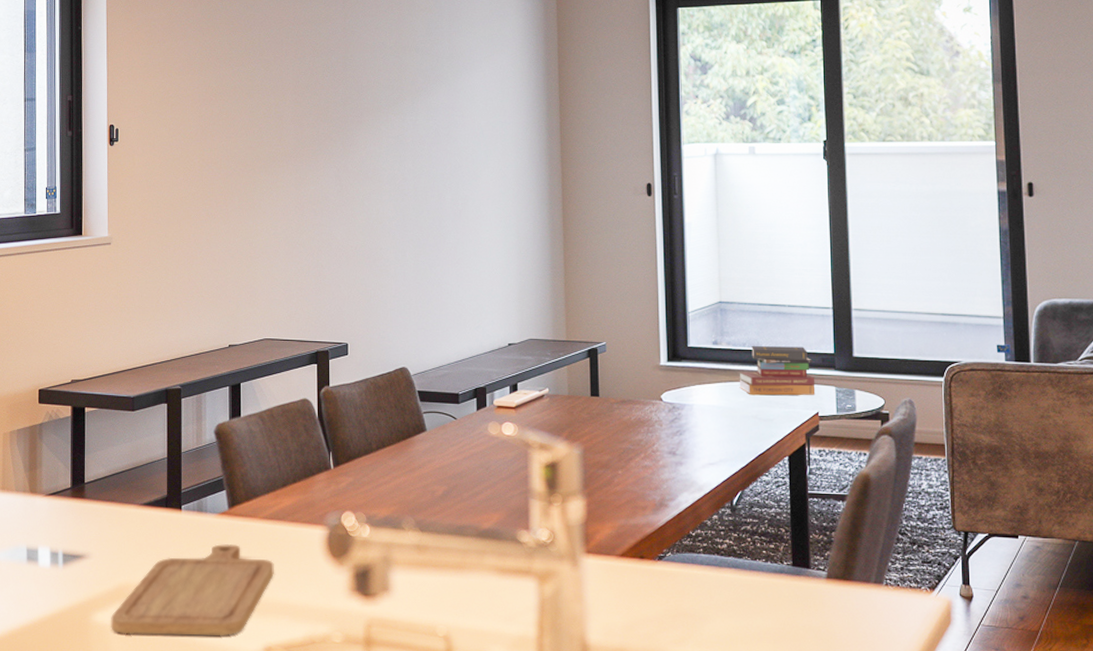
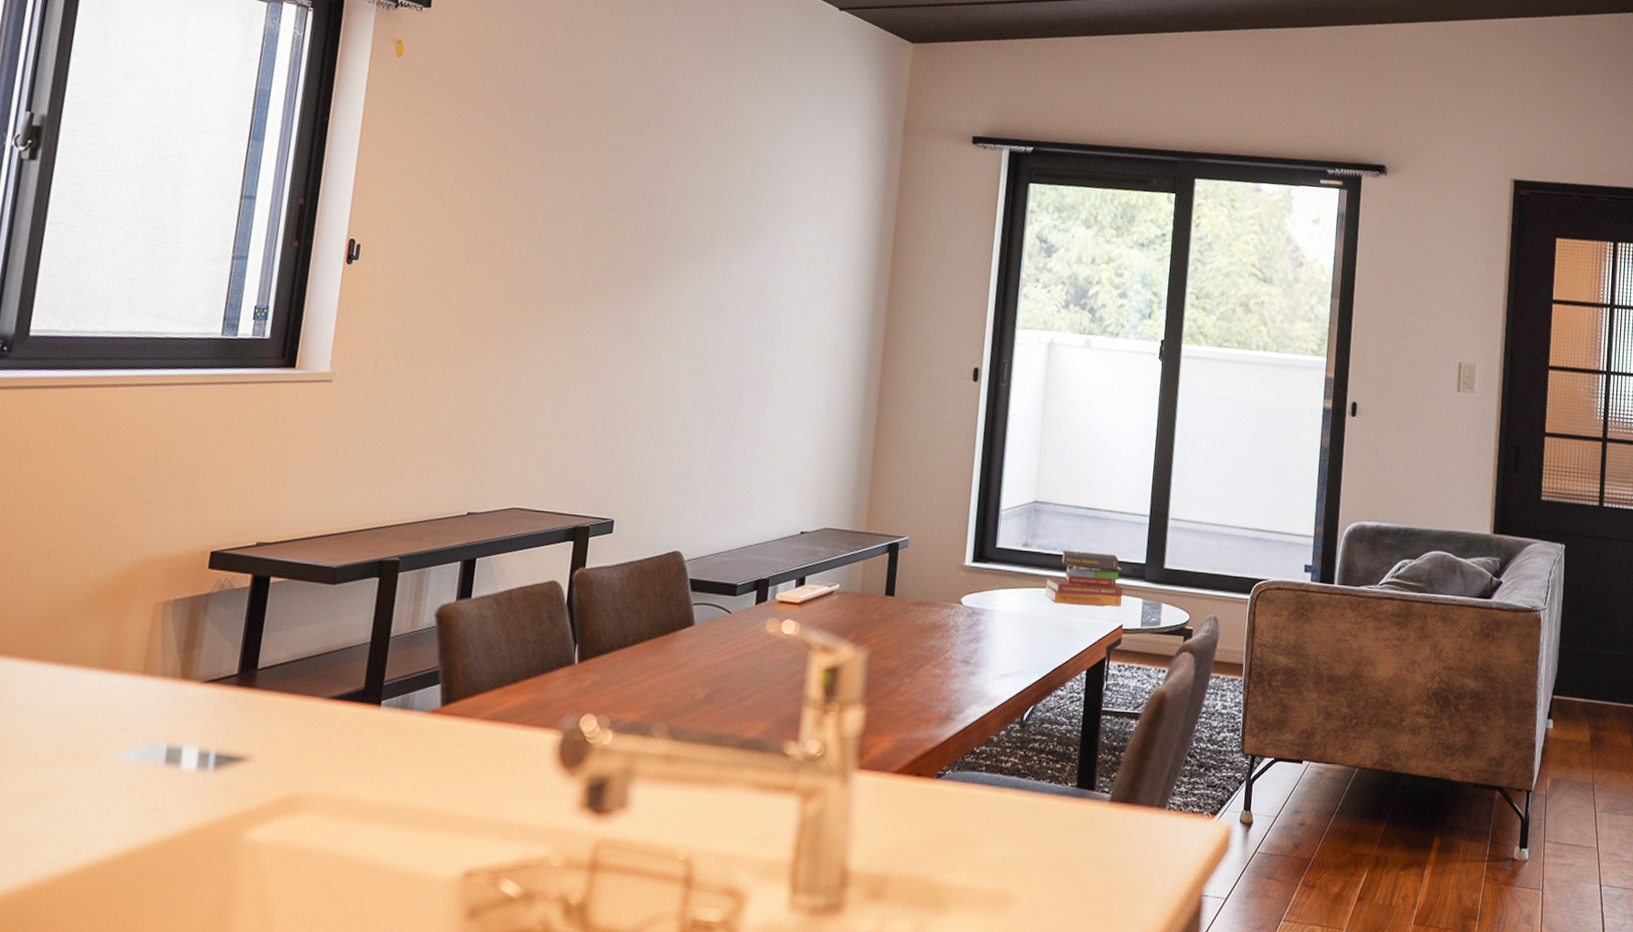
chopping board: present [111,544,274,636] -> none [268,748,490,858]

